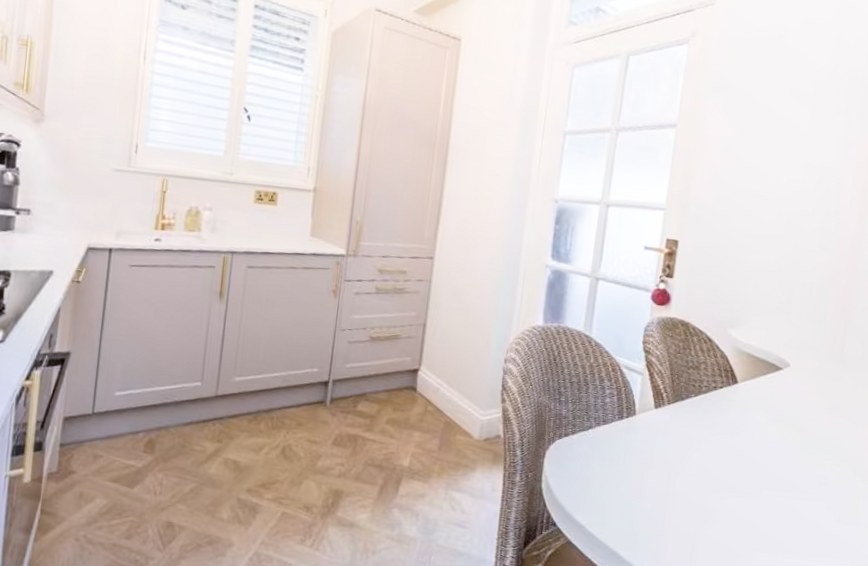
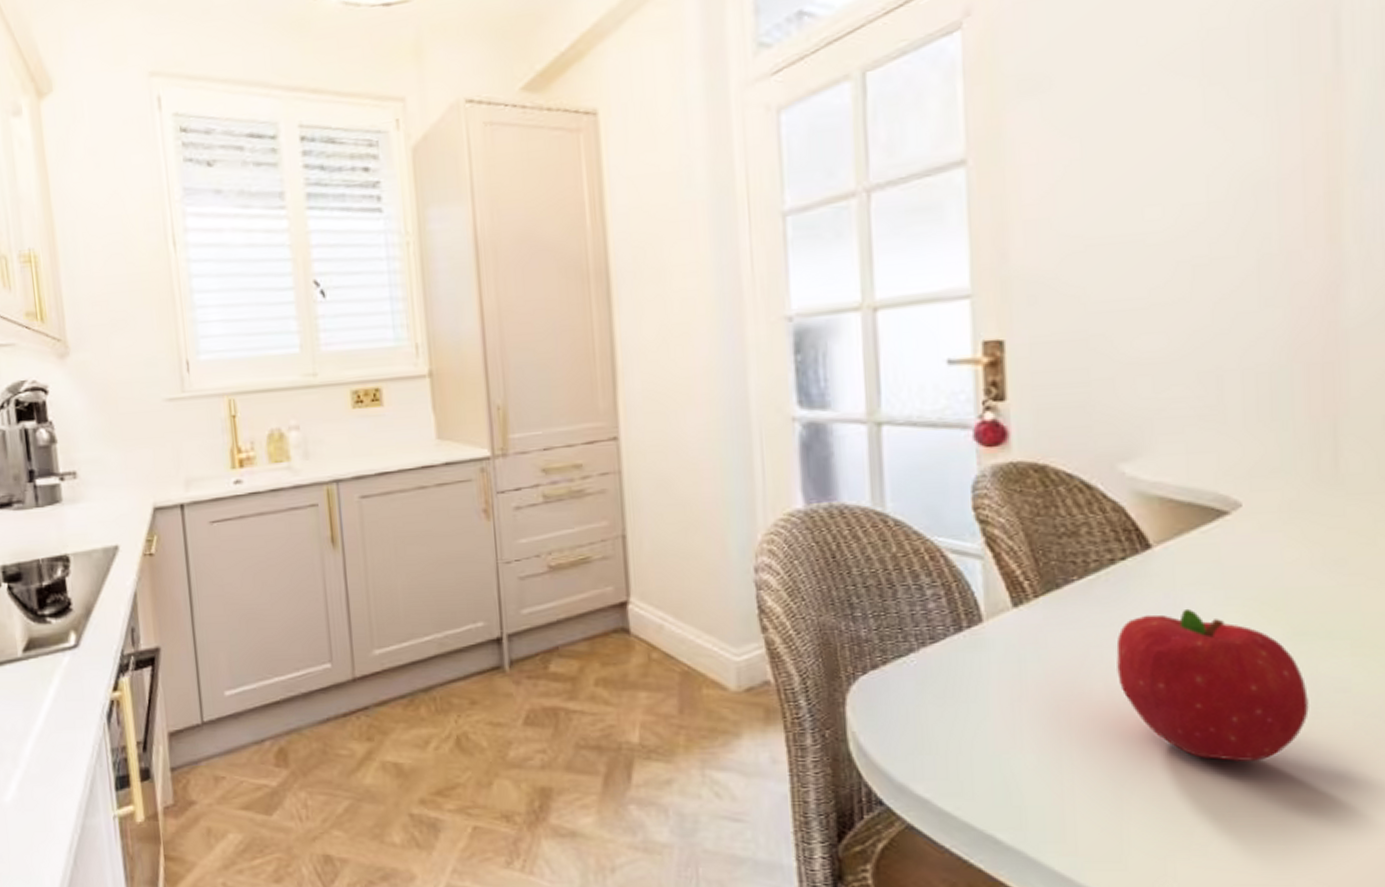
fruit: none [706,423,806,522] -> present [1116,608,1309,761]

